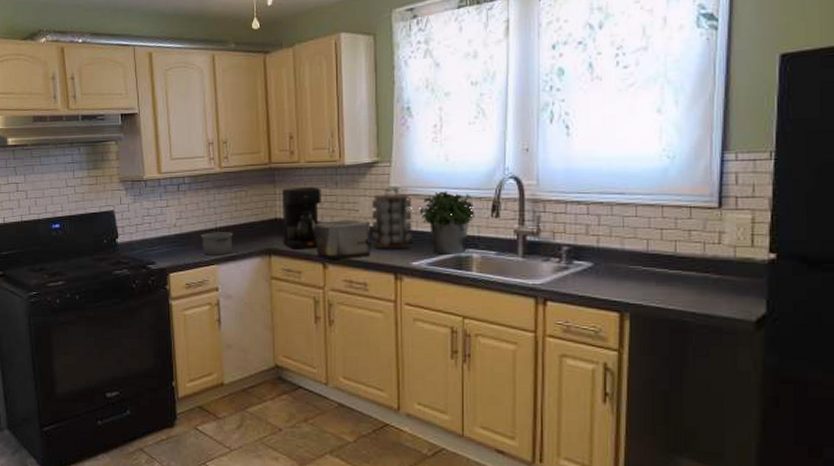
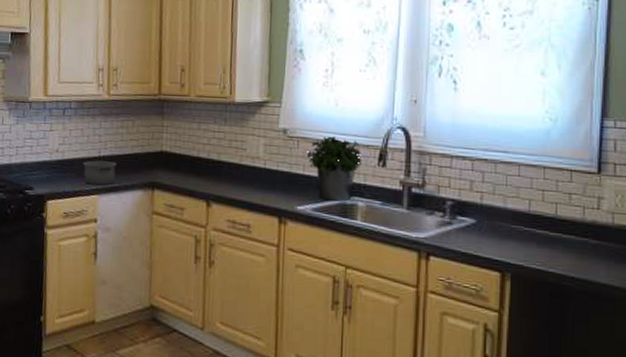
coffee maker: present [282,186,321,249] -> none [167,121,210,185]
toaster: present [315,219,372,261] -> none [201,157,258,199]
spice rack: present [371,185,412,249] -> none [257,126,300,192]

